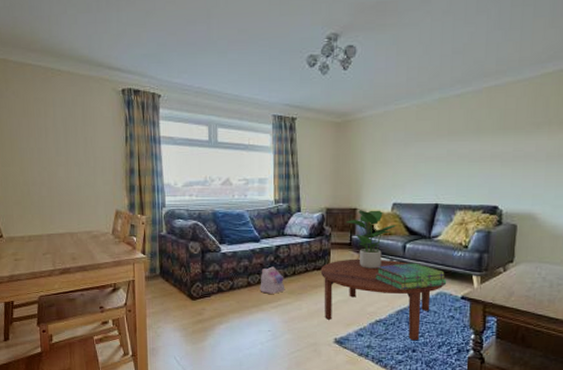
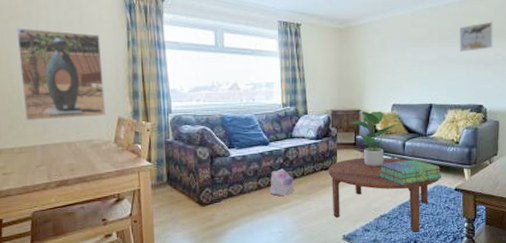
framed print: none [27,124,104,211] -> present [16,28,106,121]
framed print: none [471,112,515,148] -> present [458,21,494,53]

